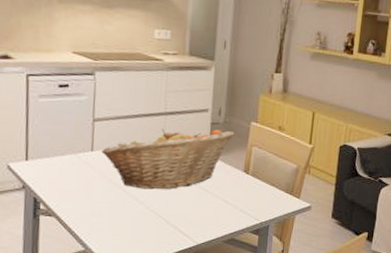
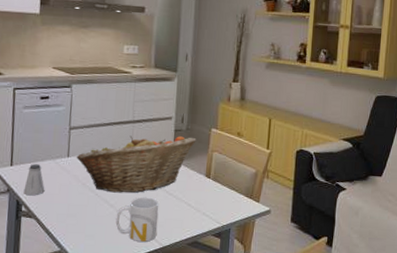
saltshaker: none [41,158,66,193] -> present [23,164,45,196]
mug: none [146,193,194,240] -> present [115,197,159,242]

